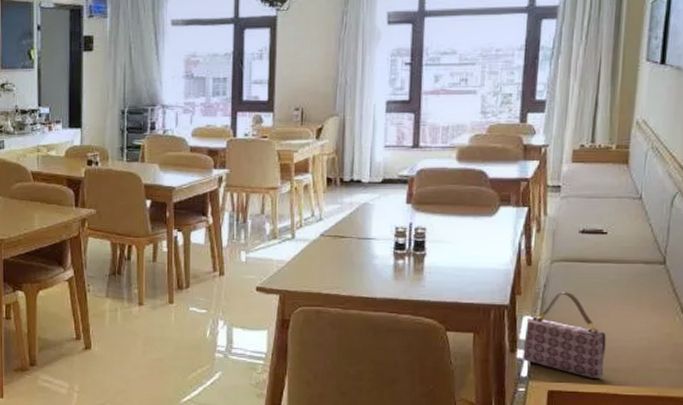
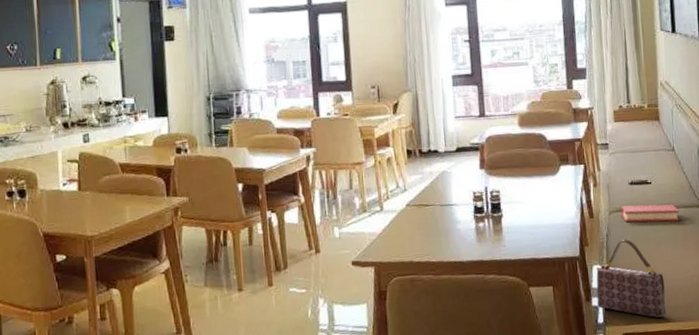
hardback book: none [565,256,636,277] -> present [621,204,679,223]

